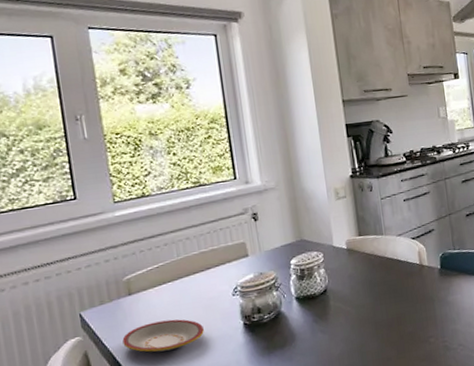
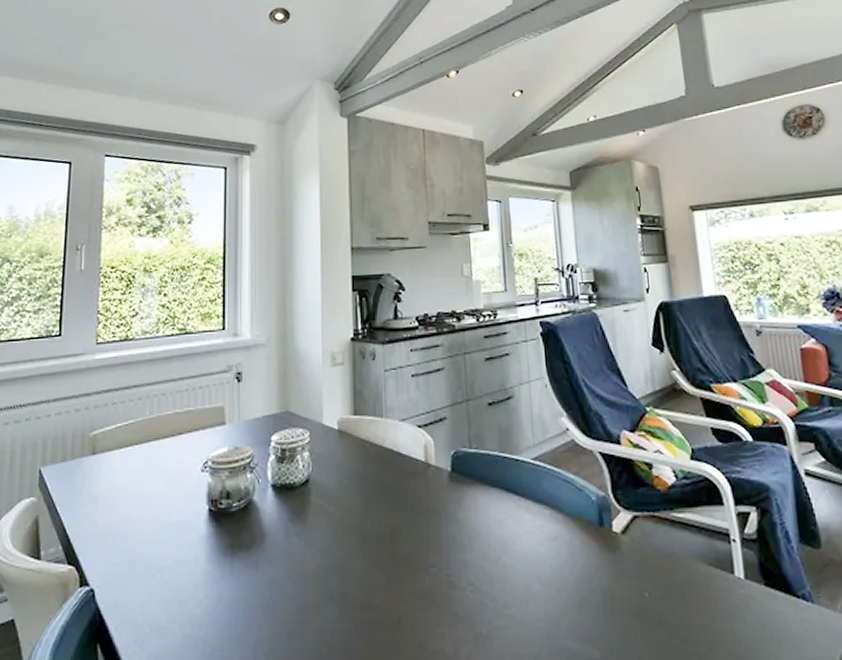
plate: present [122,319,204,352] -> none [76,491,164,531]

